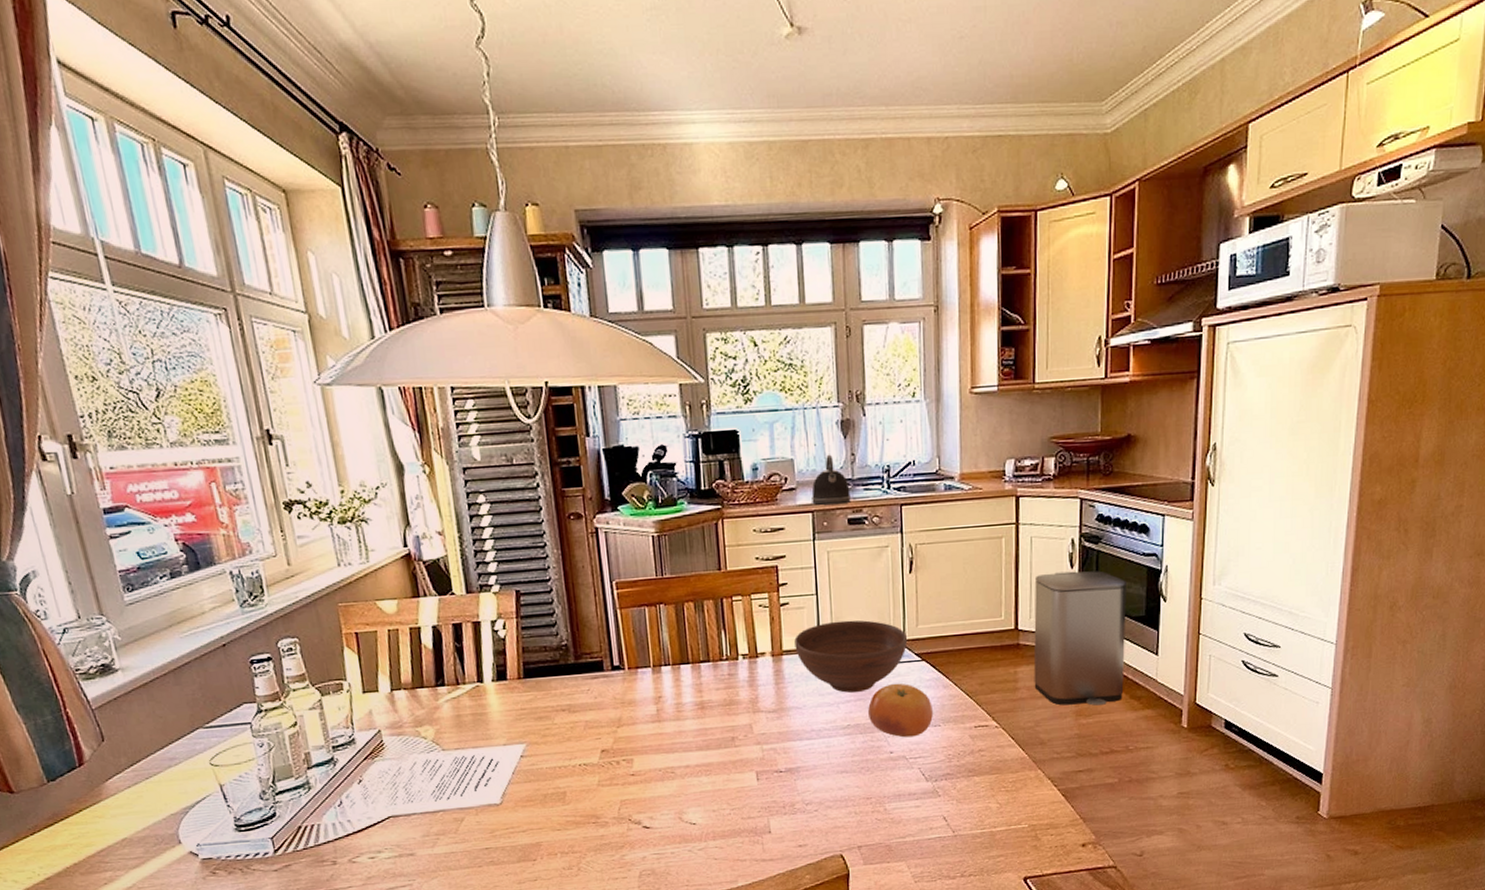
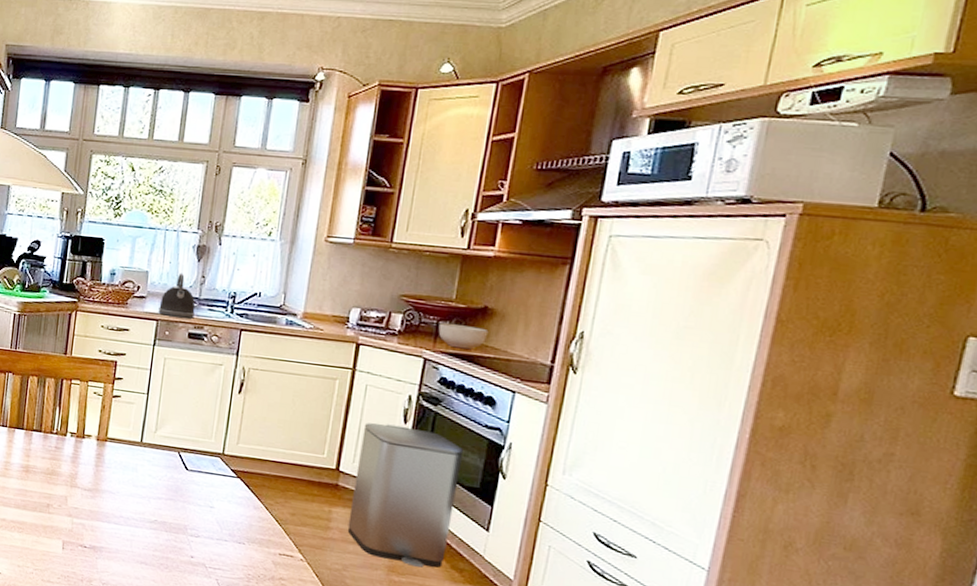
bowl: present [794,620,908,693] -> none [119,421,227,493]
fruit: present [868,683,933,738] -> none [176,492,240,548]
bowl: none [1089,457,1134,482] -> present [438,322,489,350]

